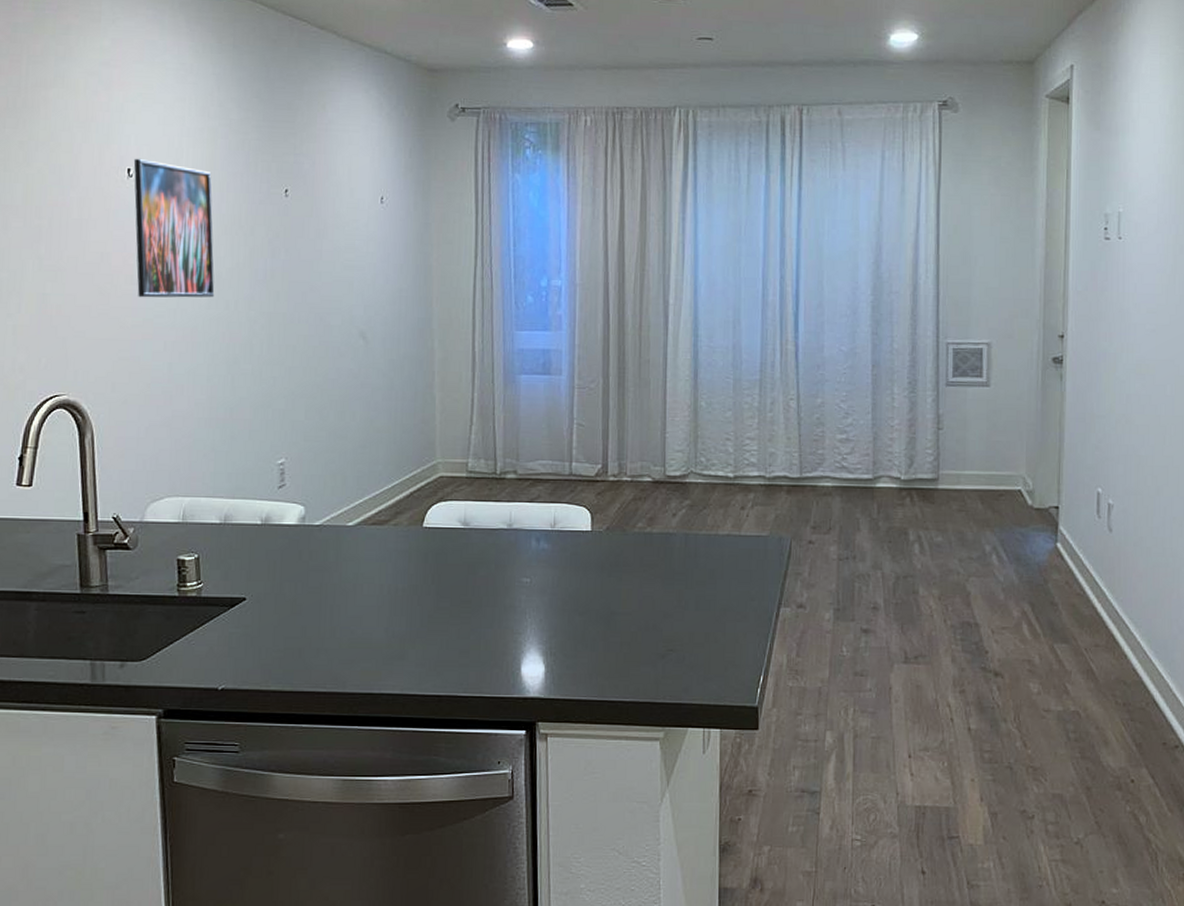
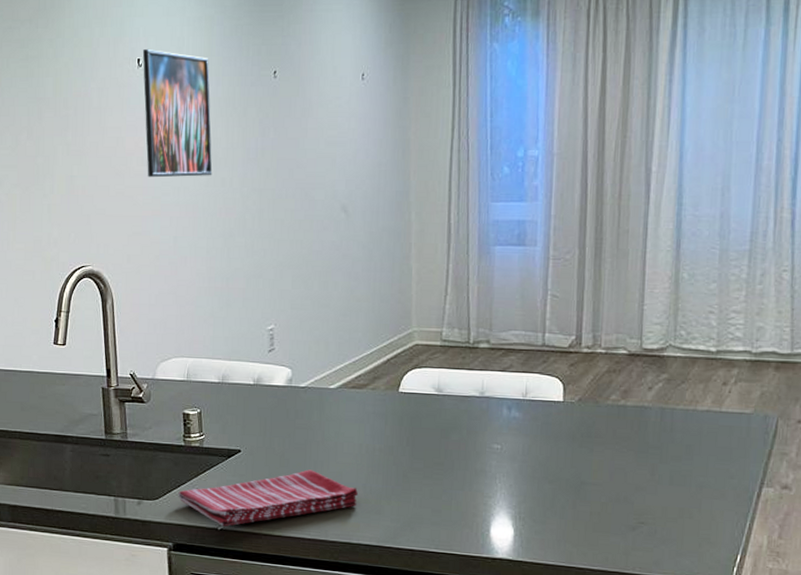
dish towel: none [170,615,379,686] -> present [178,469,358,527]

